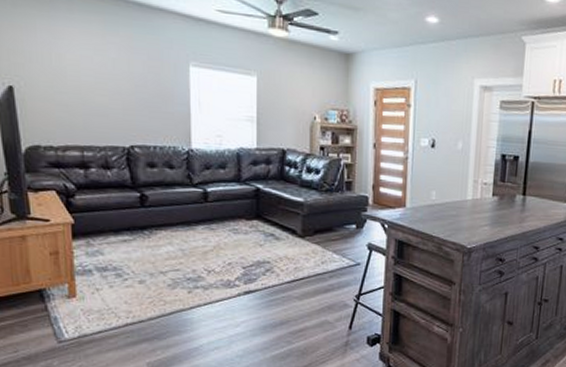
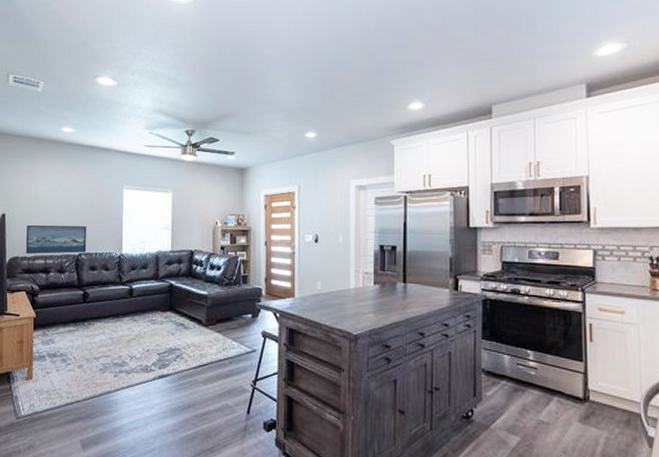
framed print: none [48,104,141,145] -> present [26,226,87,254]

